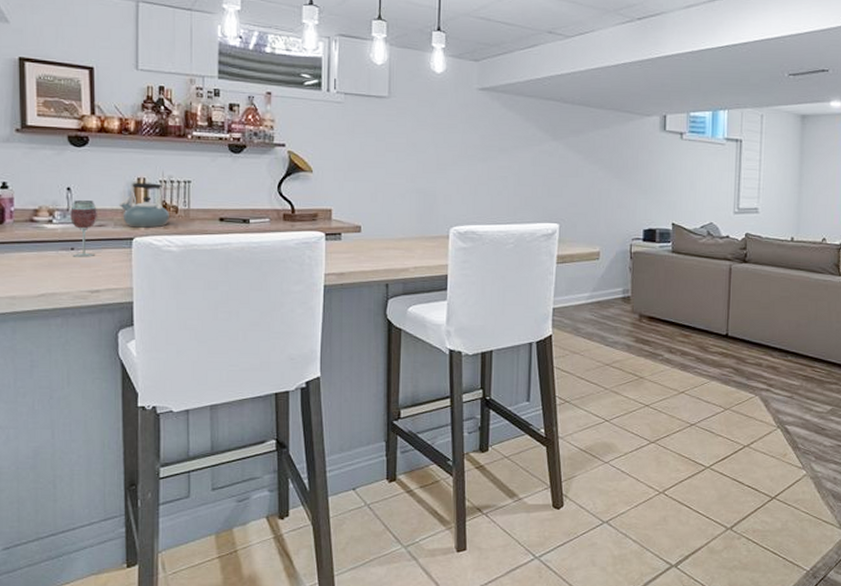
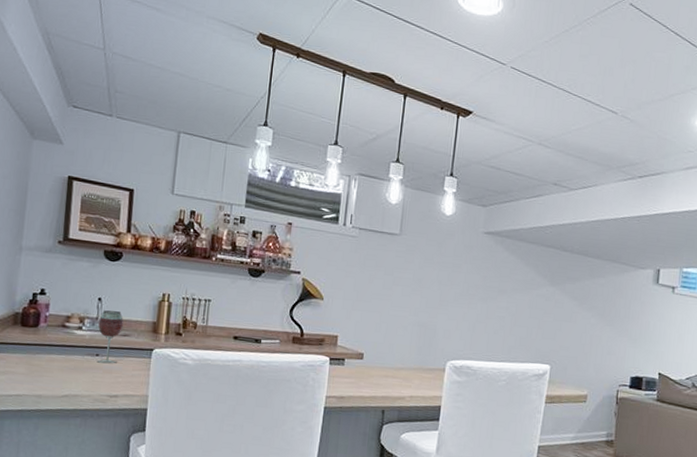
kettle: present [118,182,169,228] -> none [143,297,188,342]

